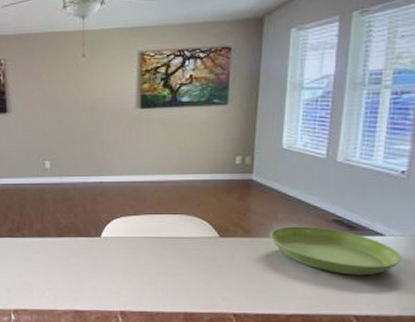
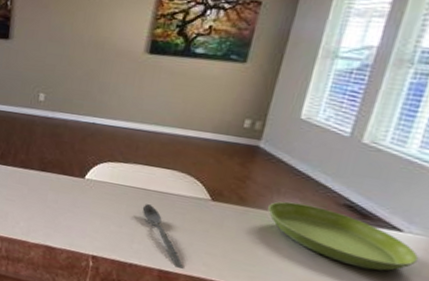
spoon: none [159,251,206,307] -> present [142,204,184,269]

